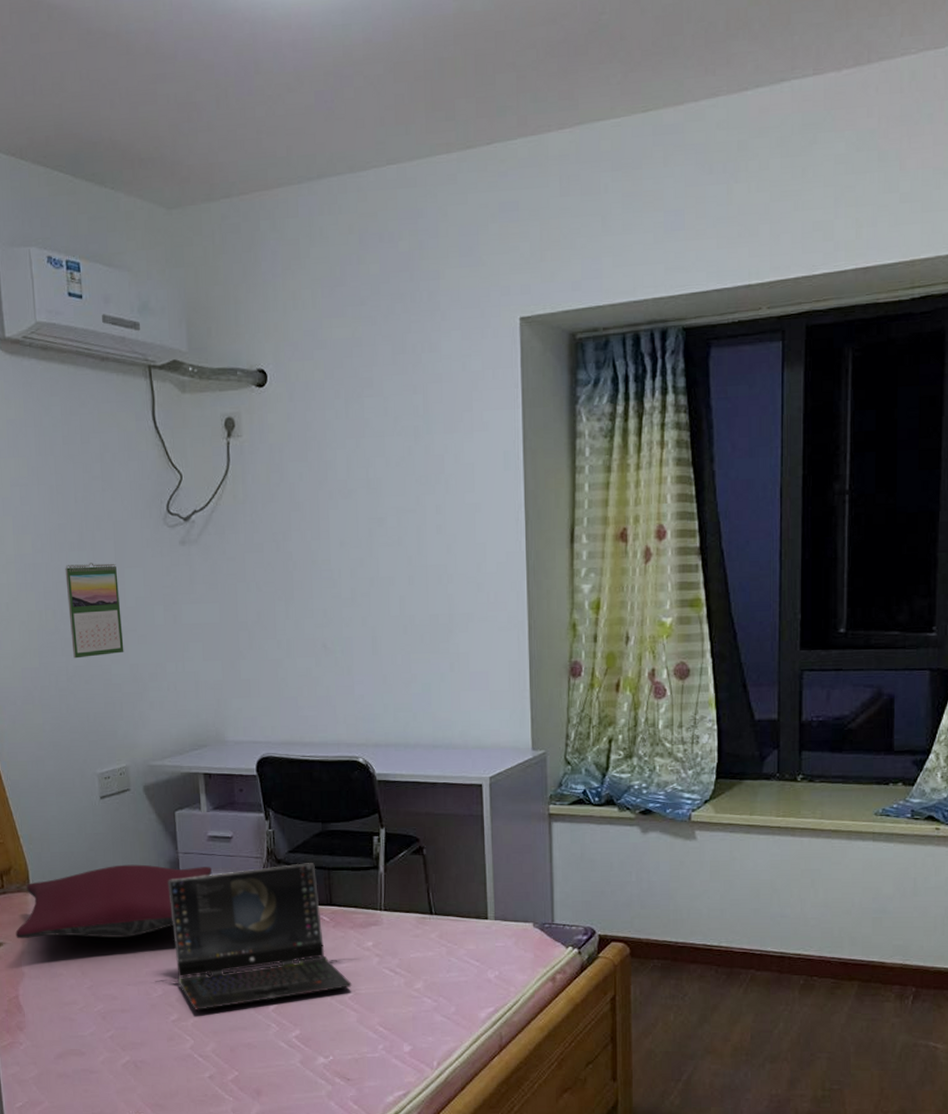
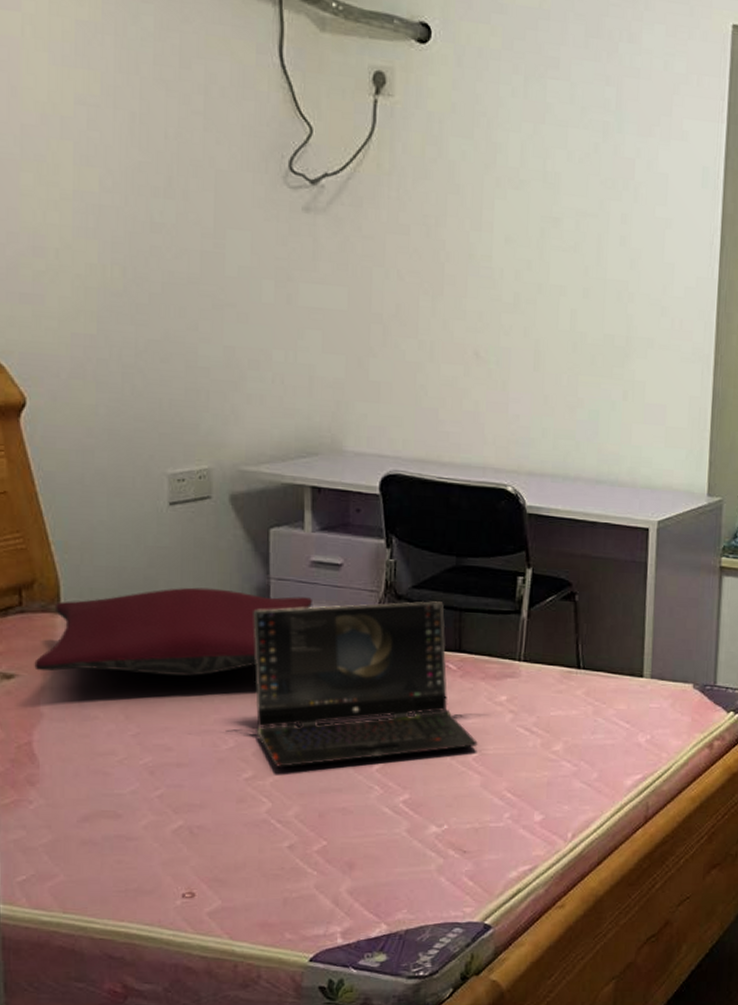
calendar: present [65,563,124,659] -> none [143,213,218,331]

